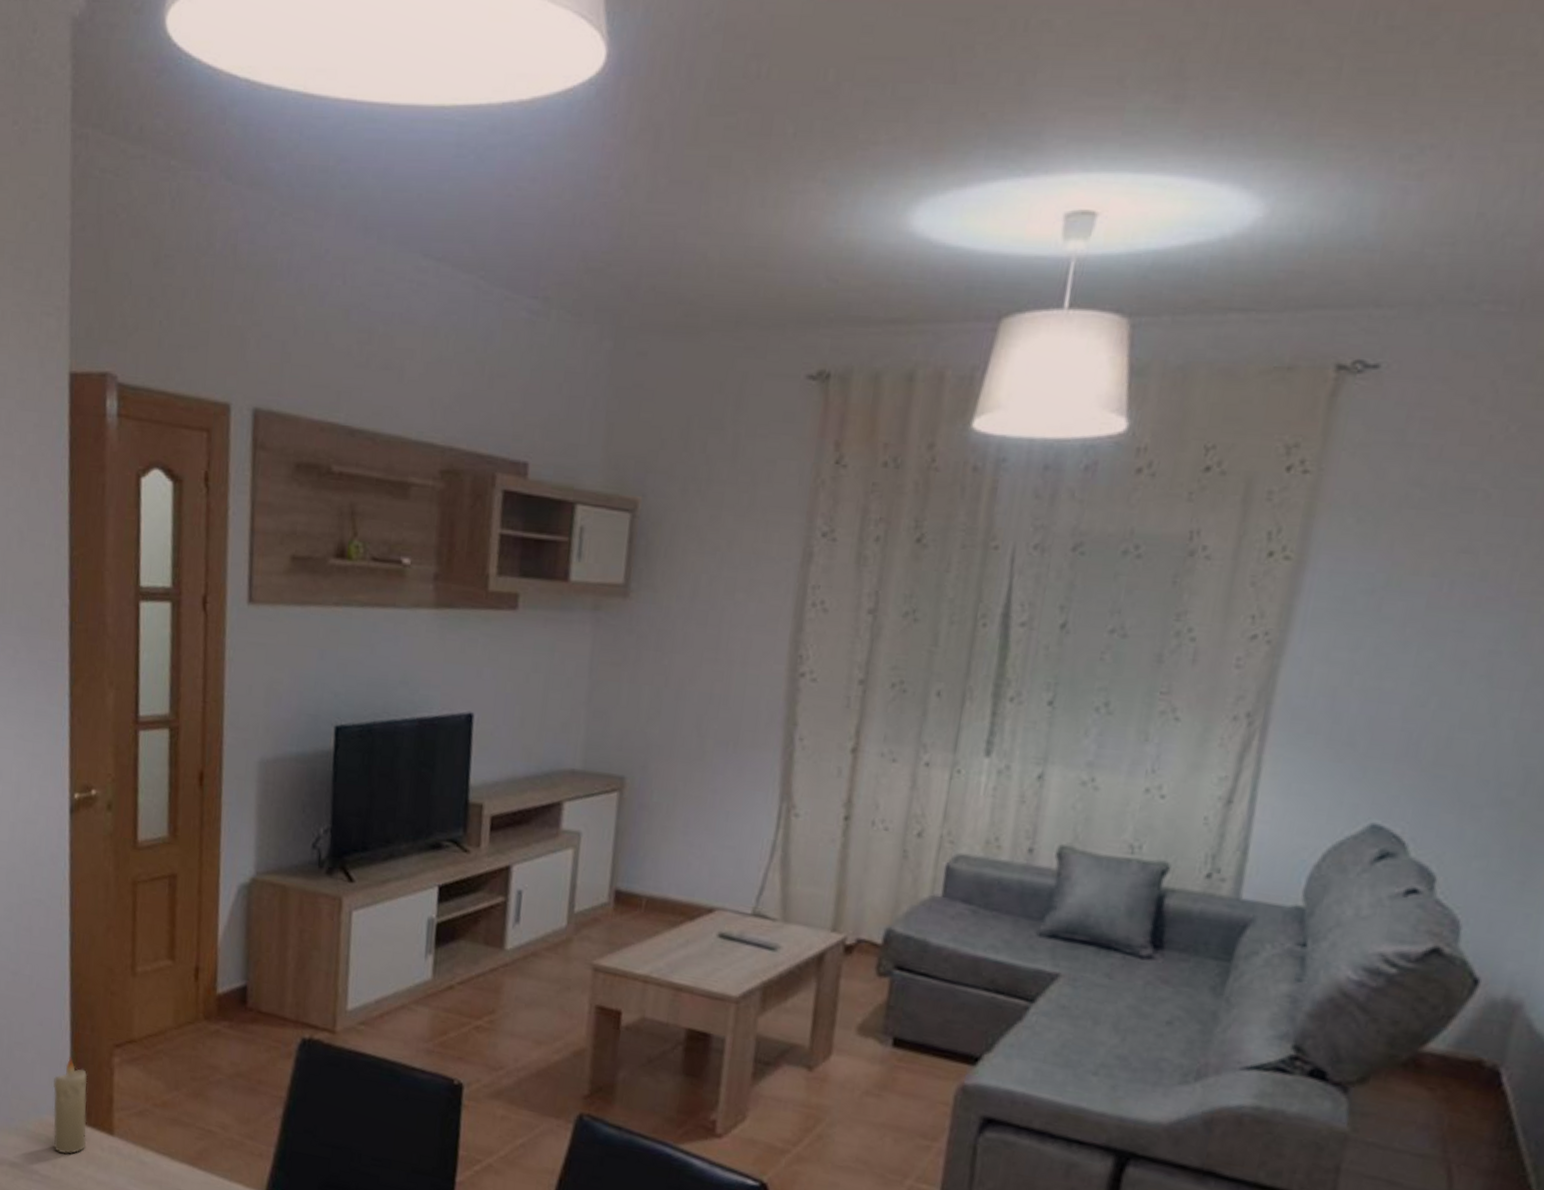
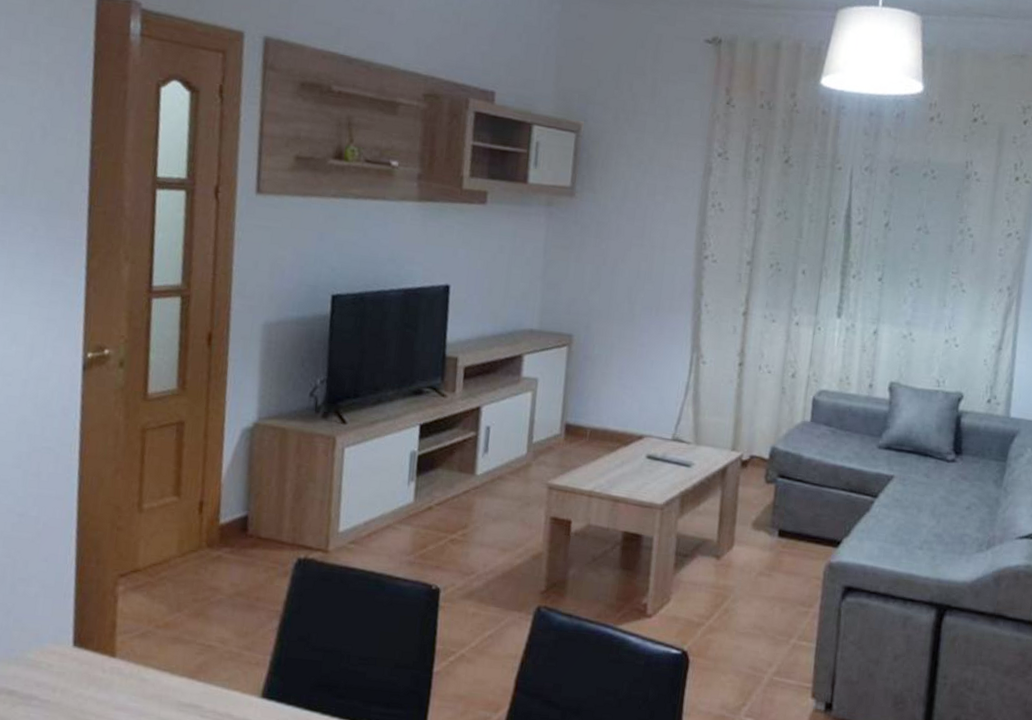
candle: present [53,1057,87,1154] -> none [54,588,91,679]

